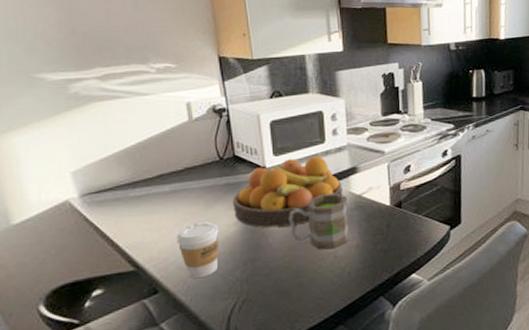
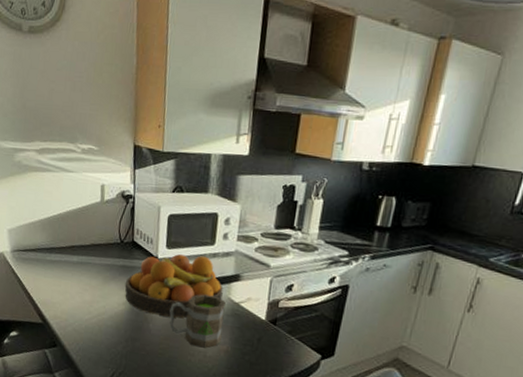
coffee cup: present [176,221,219,278] -> none [76,294,111,344]

